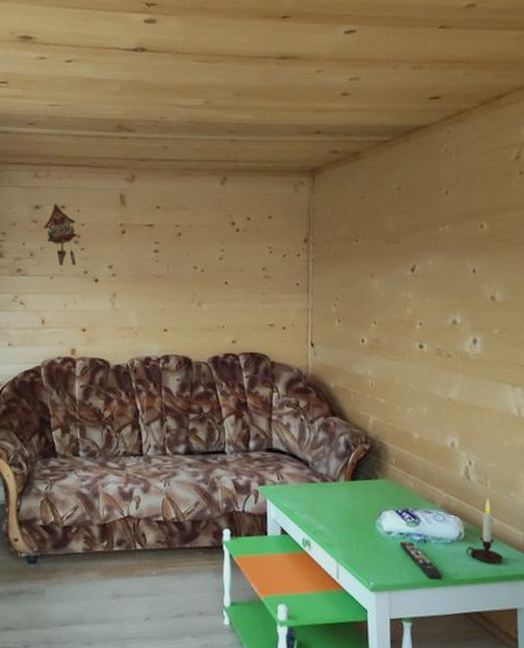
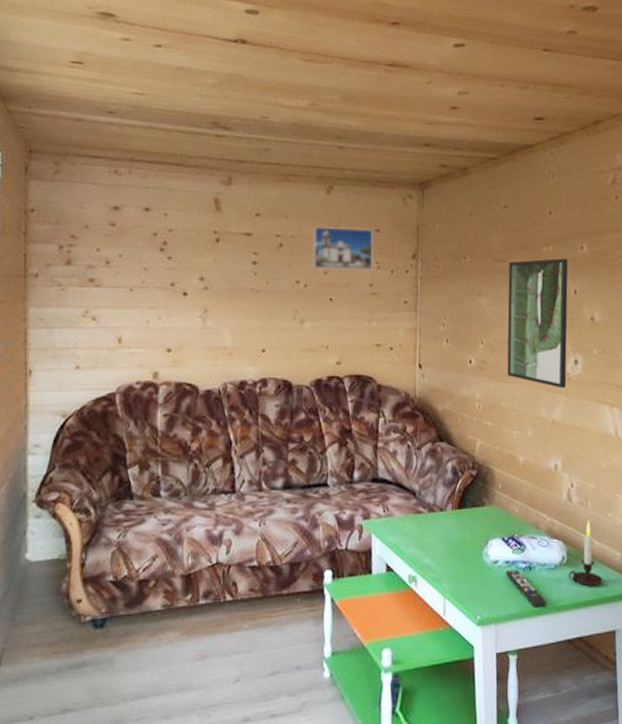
cuckoo clock: present [42,203,77,266] -> none [122,204,163,276]
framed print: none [208,215,266,255] -> present [312,225,373,271]
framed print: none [400,238,467,368] -> present [507,258,568,389]

